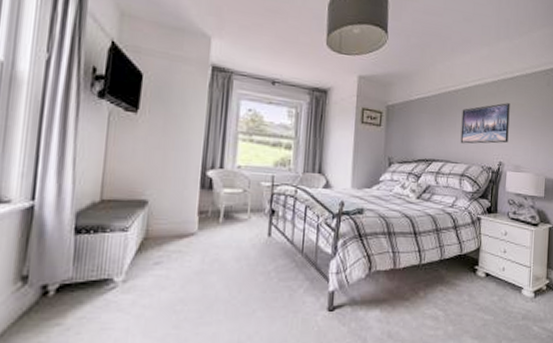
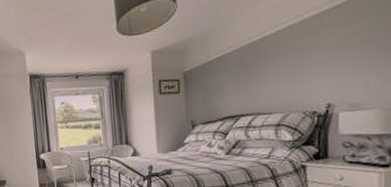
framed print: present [460,103,510,144] -> none [272,35,340,93]

